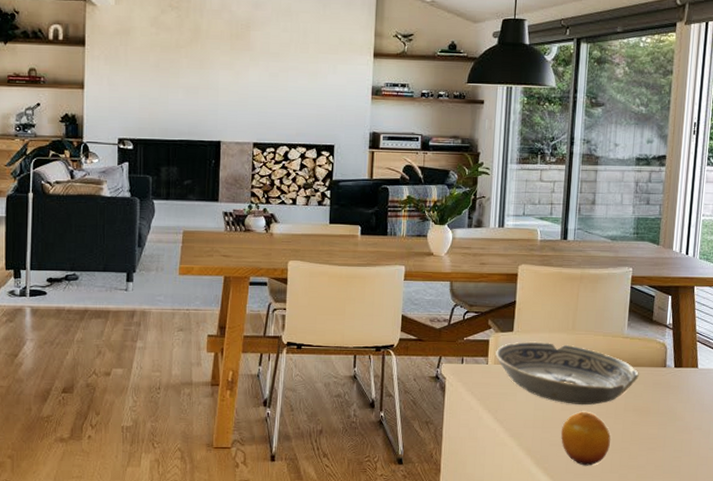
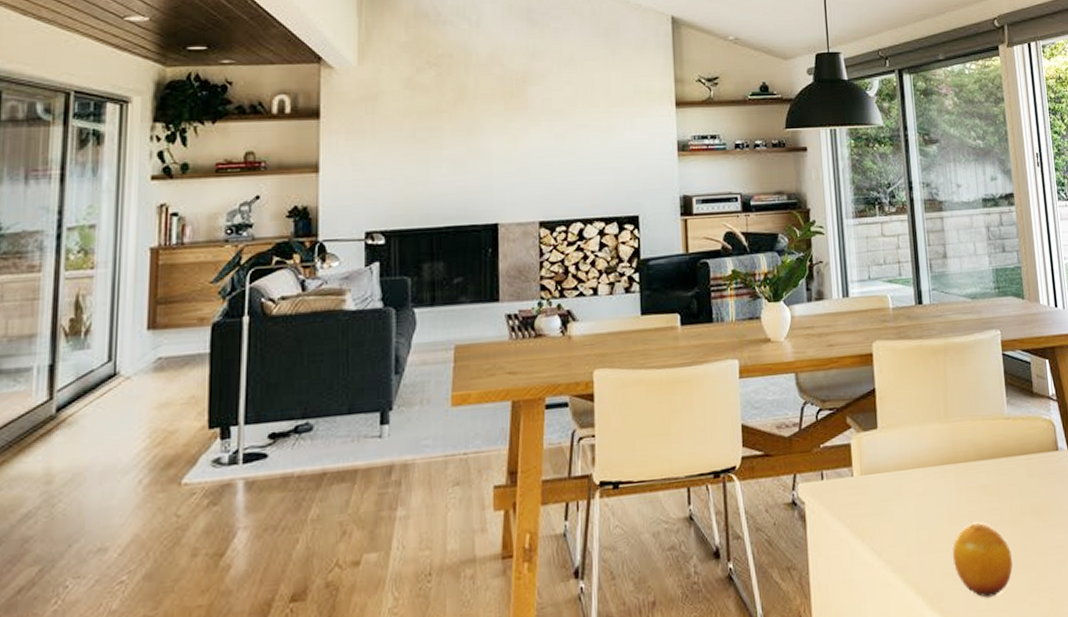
bowl: present [495,341,640,406] -> none [860,436,1031,516]

